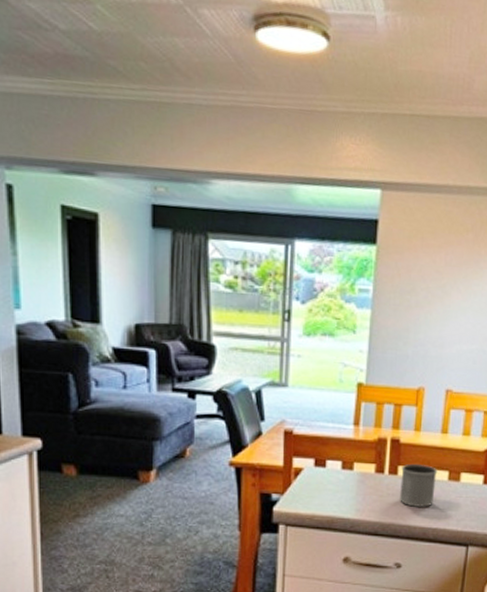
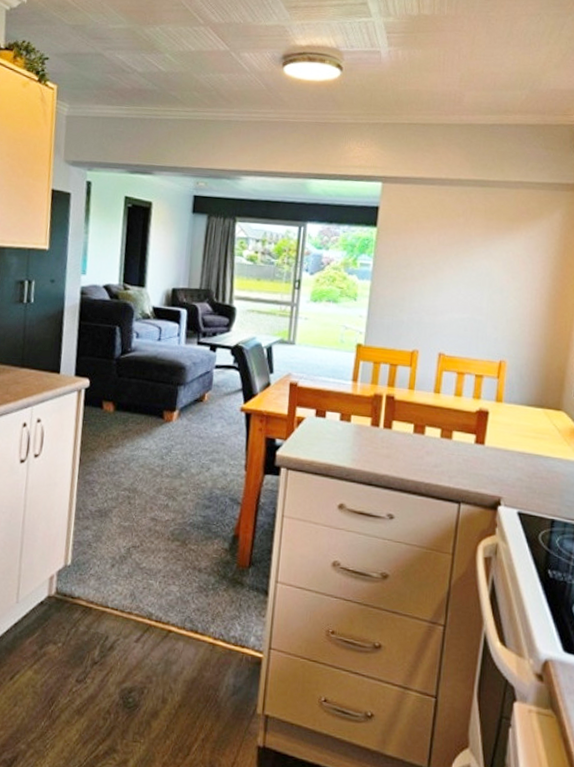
mug: present [400,464,438,507] -> none [393,420,430,462]

